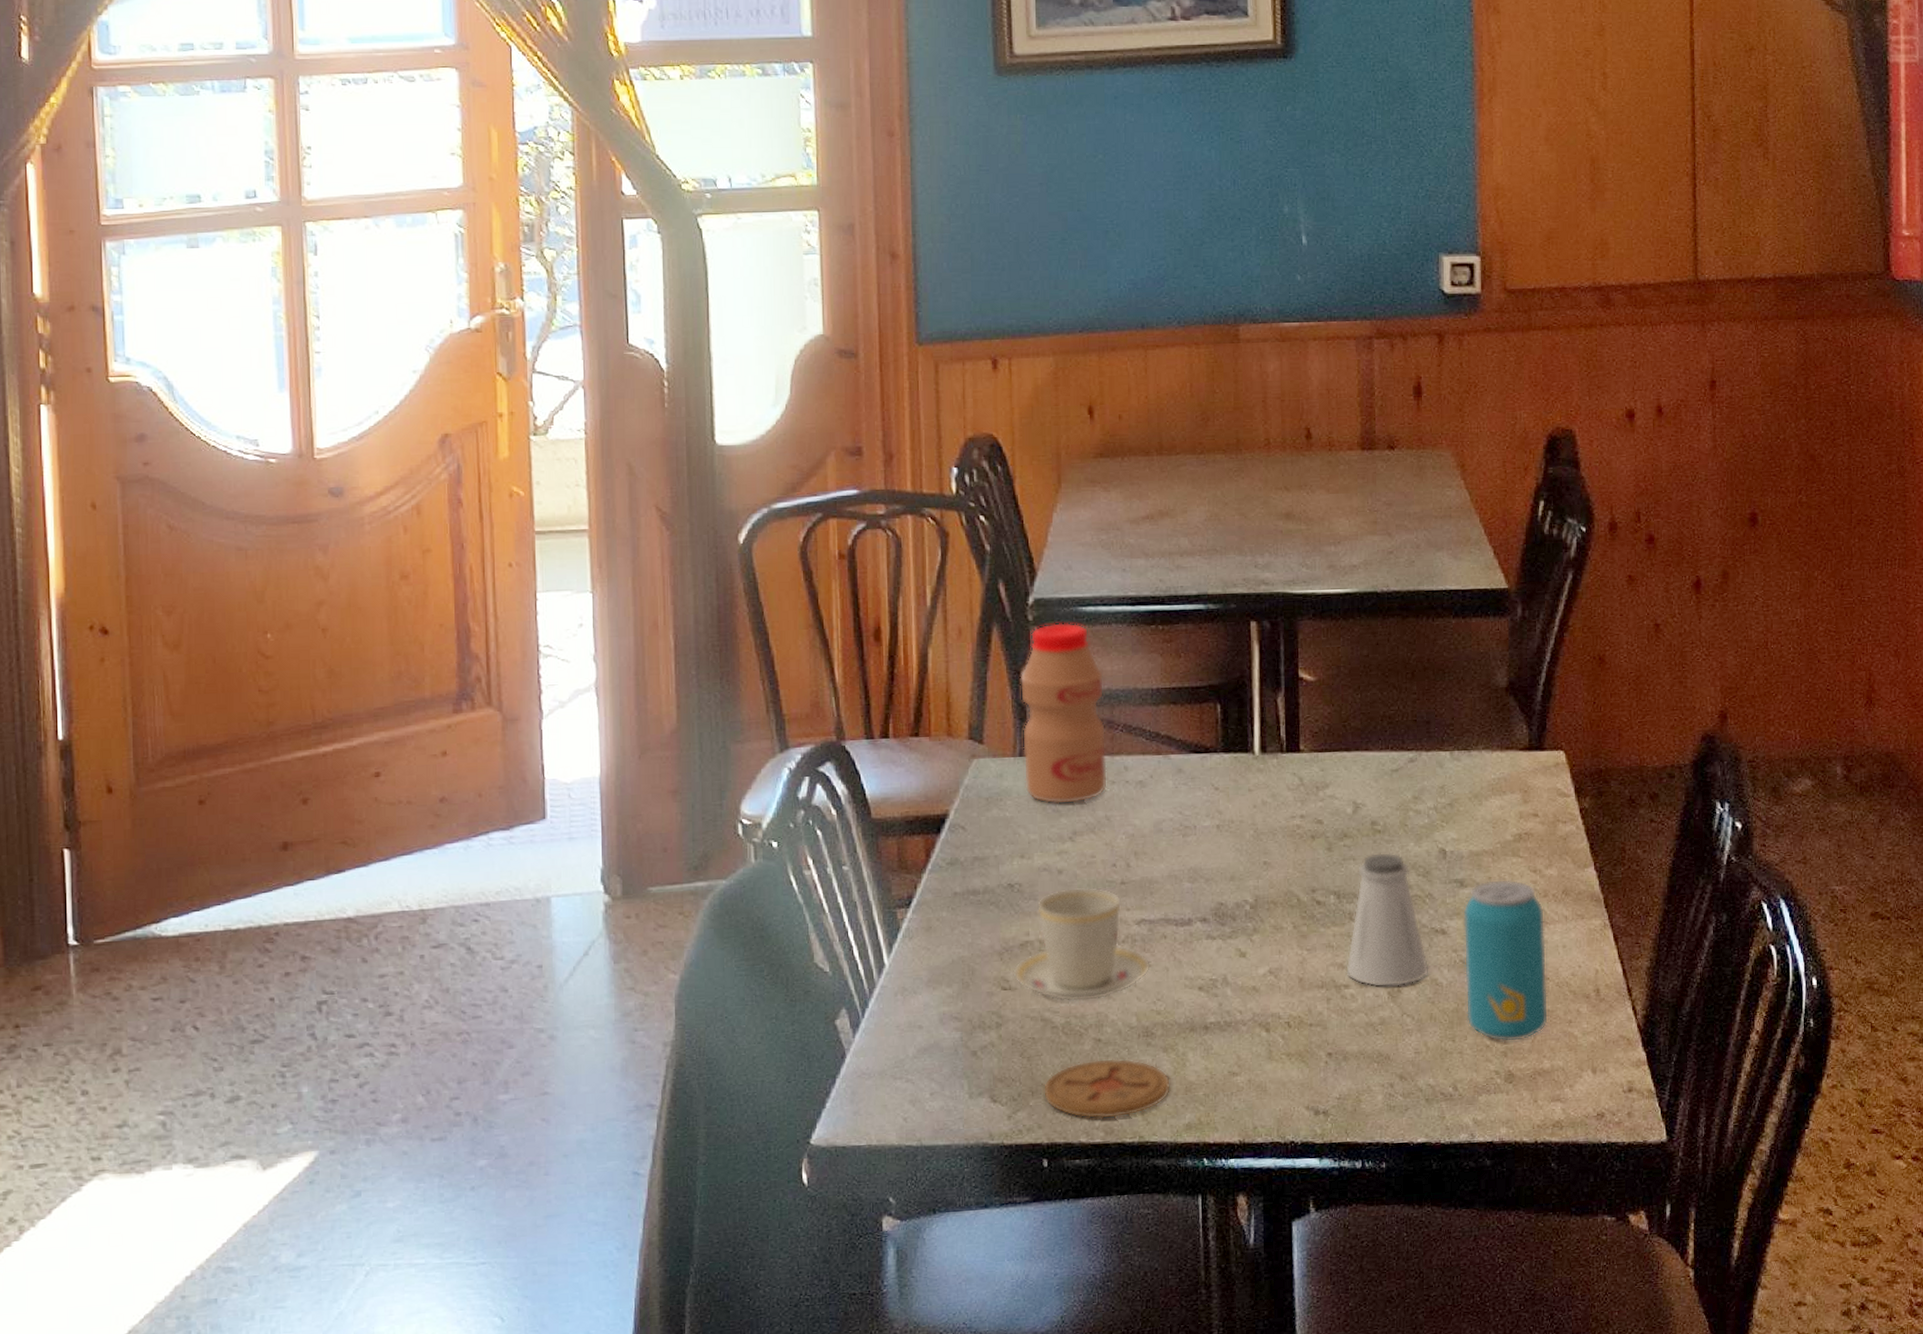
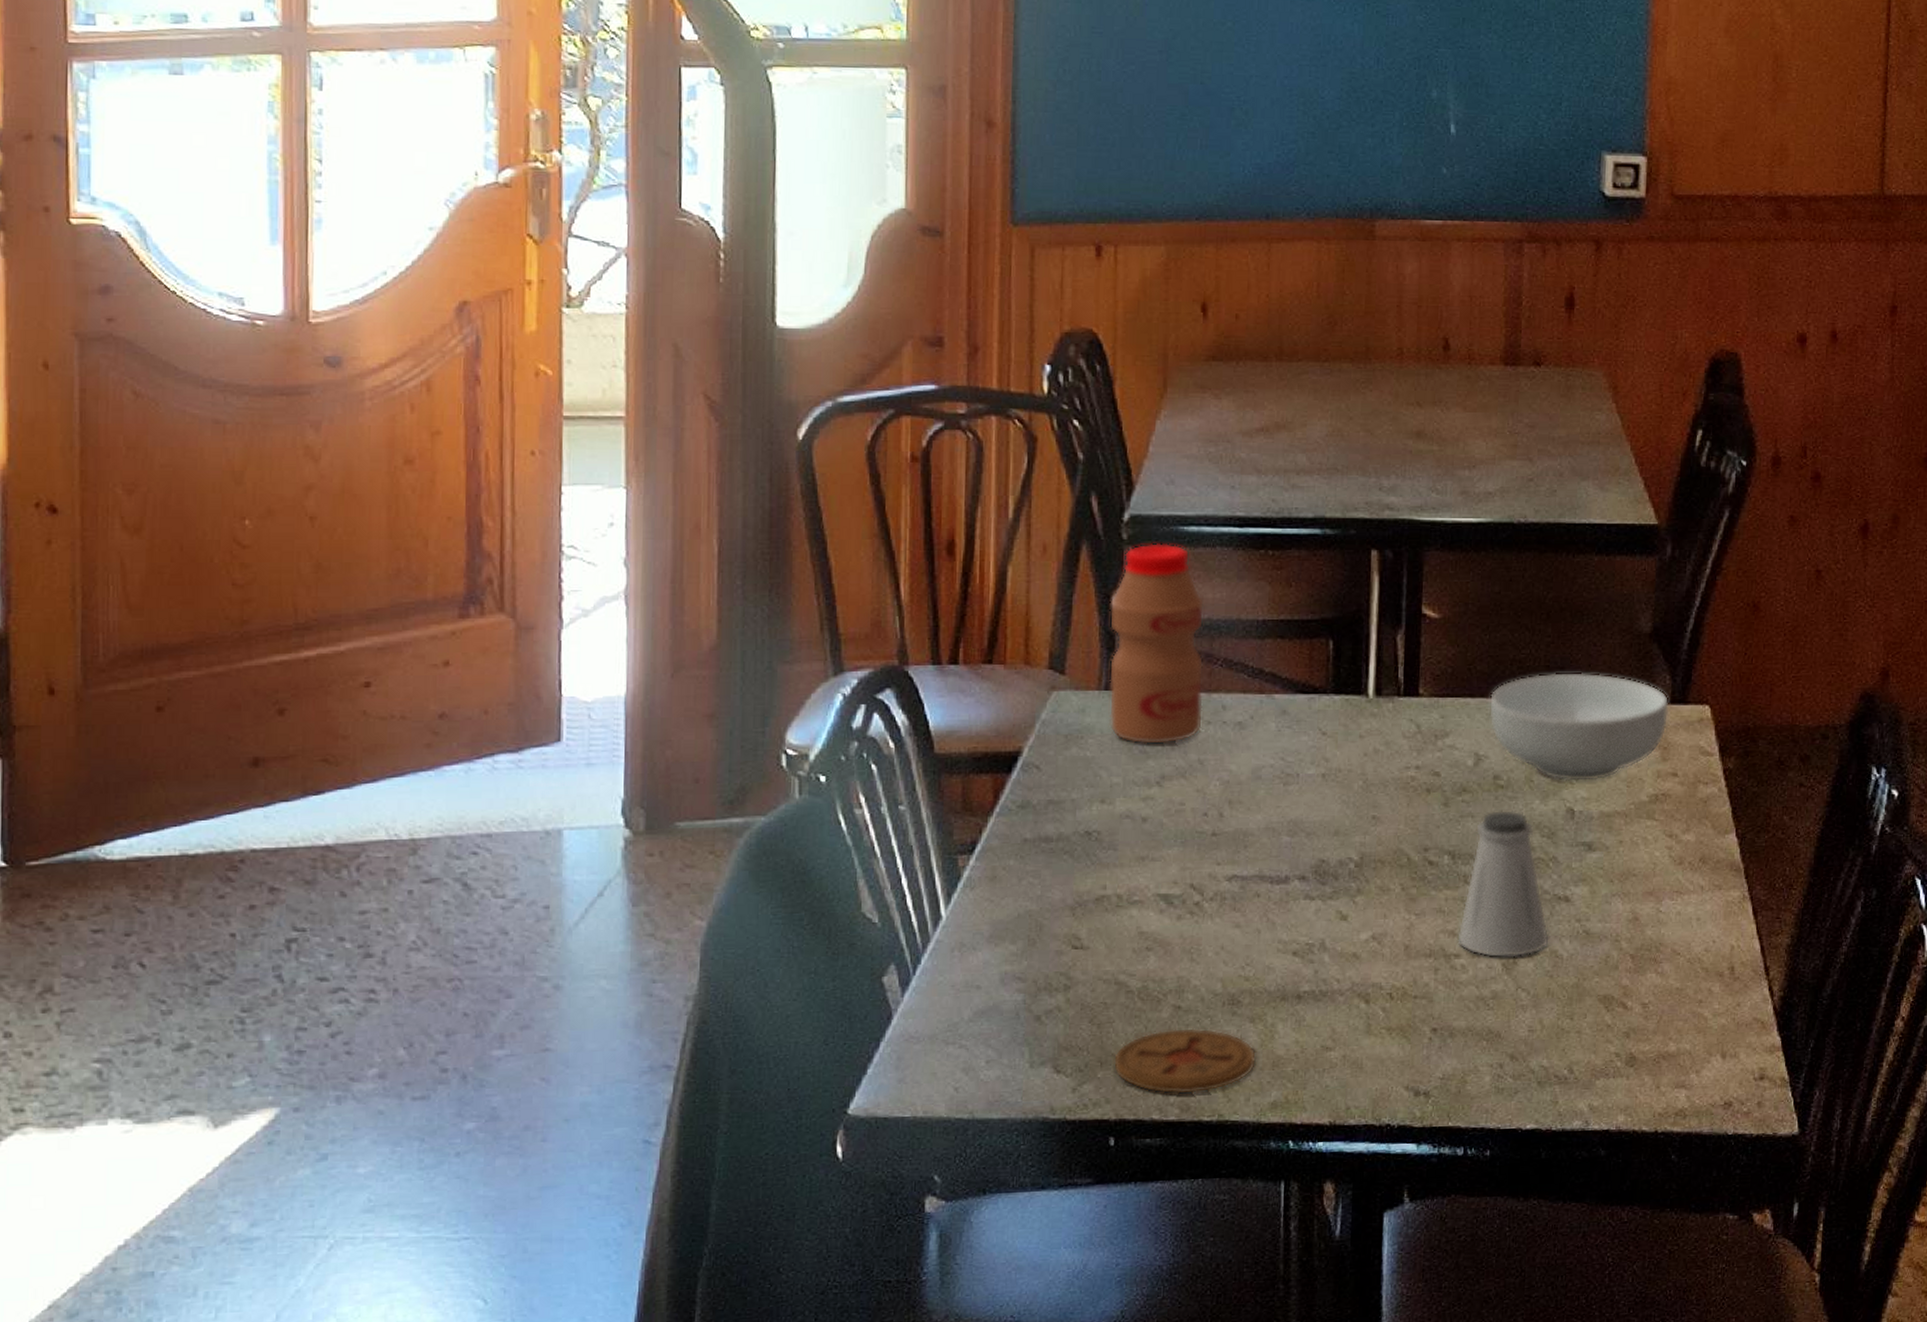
teacup: present [1013,887,1152,1002] -> none [1086,837,1242,965]
cereal bowl: none [1363,724,1527,825] -> present [1488,671,1669,782]
beverage can: present [1463,879,1549,1043] -> none [1587,843,1680,1022]

